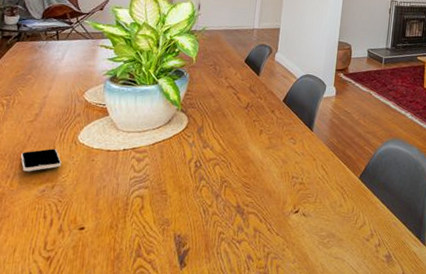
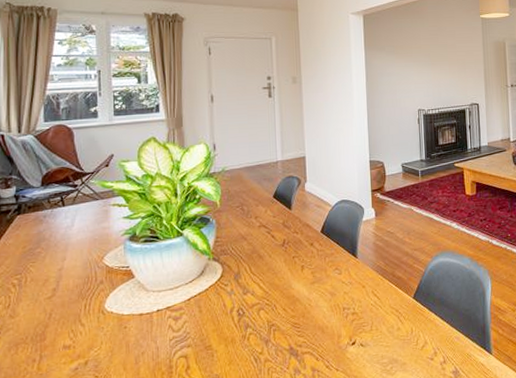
smartphone: present [21,148,62,172] -> none [45,322,92,352]

